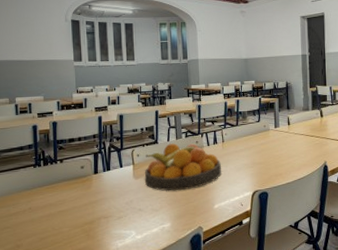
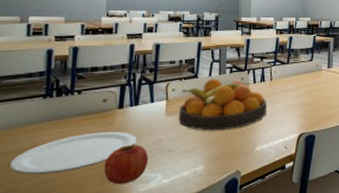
plate: none [14,194,111,233] -> present [10,132,137,175]
fruit: none [87,205,123,241] -> present [104,144,149,185]

